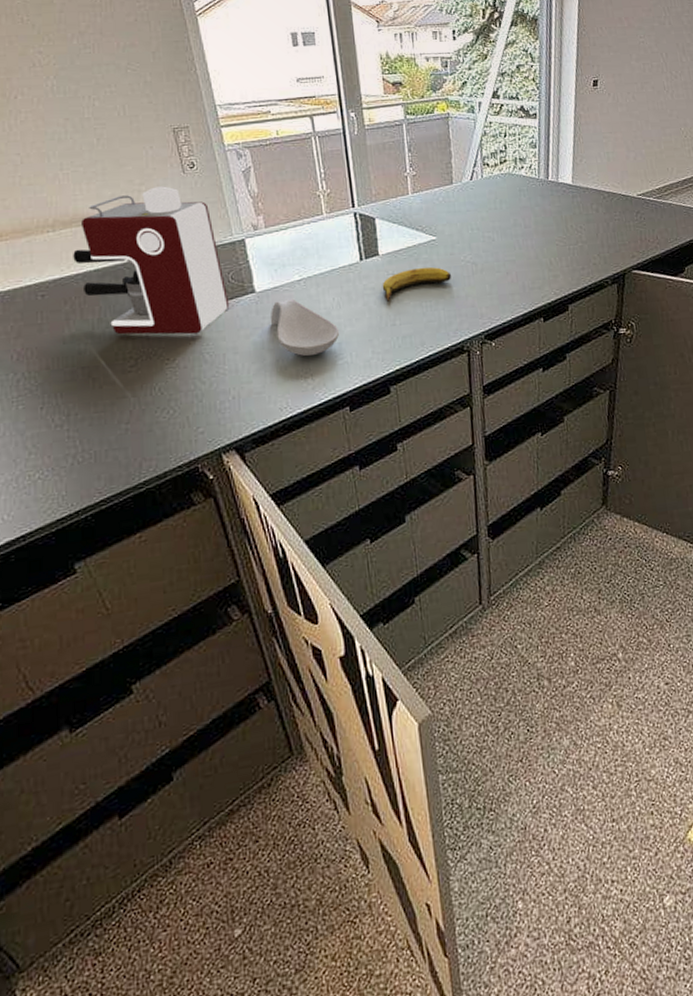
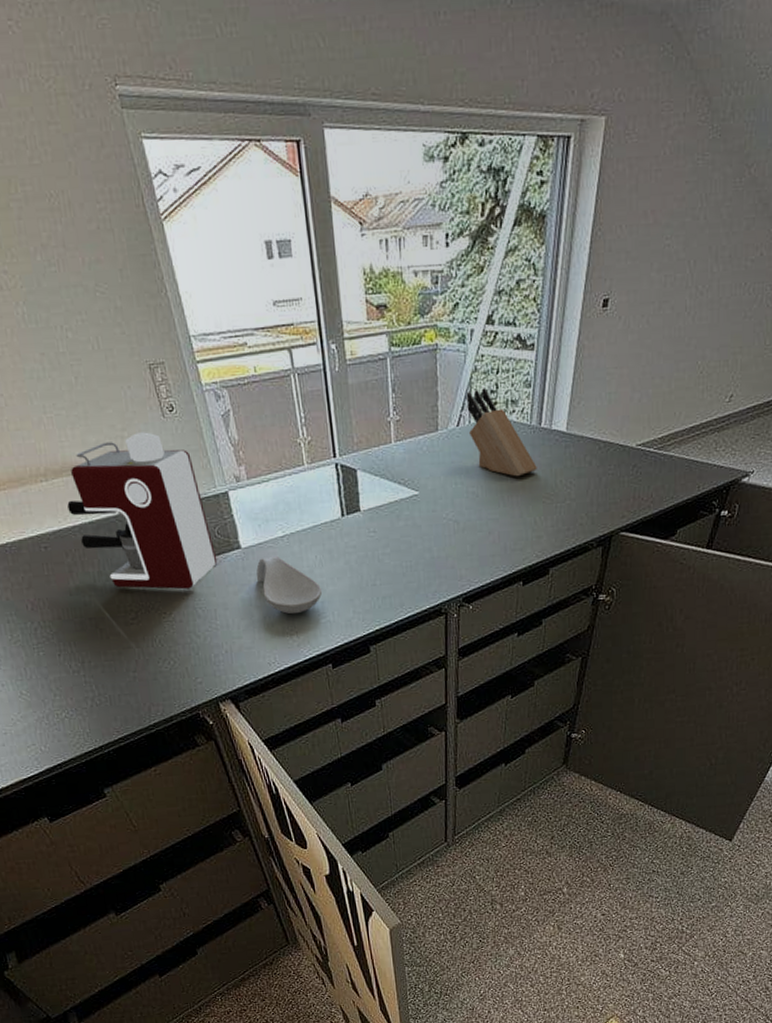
banana: present [382,267,451,303] -> none [363,524,432,562]
knife block: none [477,148,548,223] -> present [466,388,537,477]

